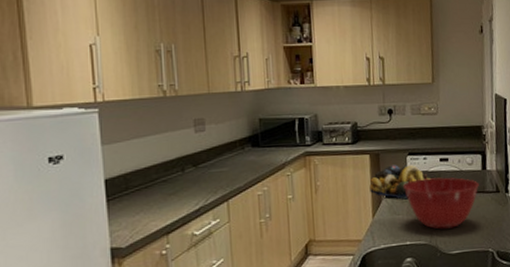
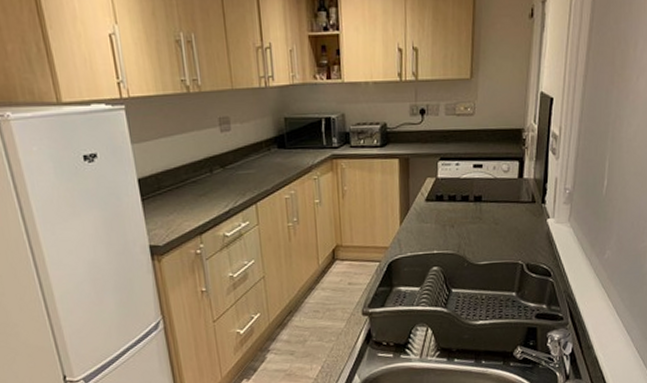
fruit bowl: present [369,165,431,200] -> none [398,170,462,208]
mixing bowl: present [403,177,479,229] -> none [433,185,514,239]

